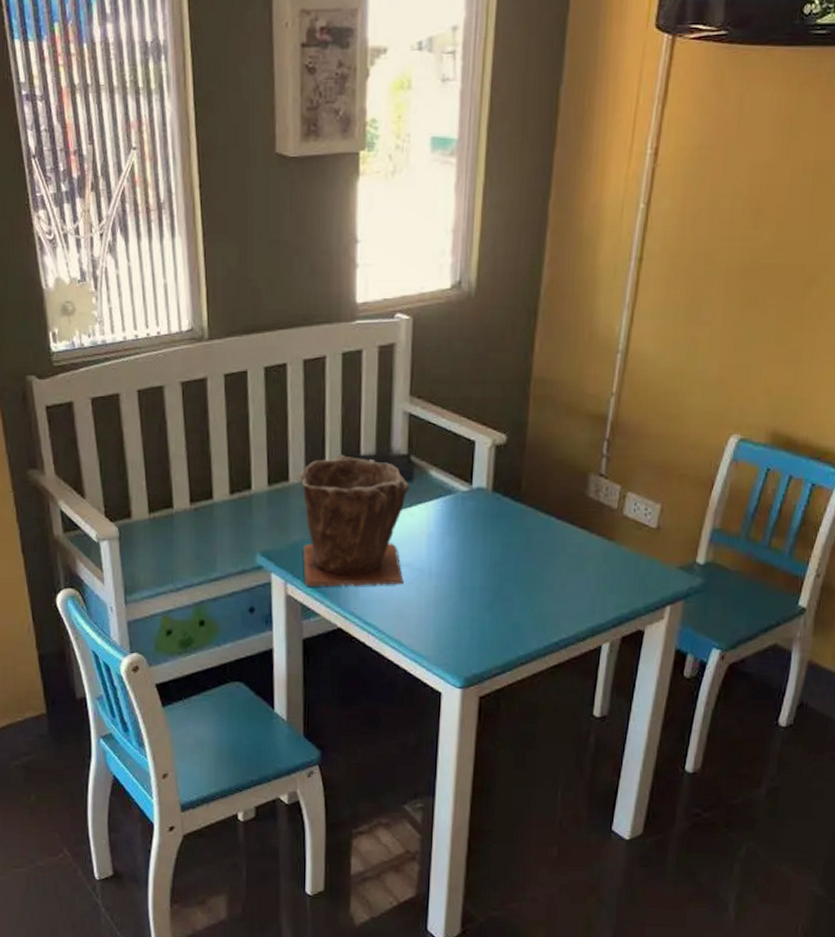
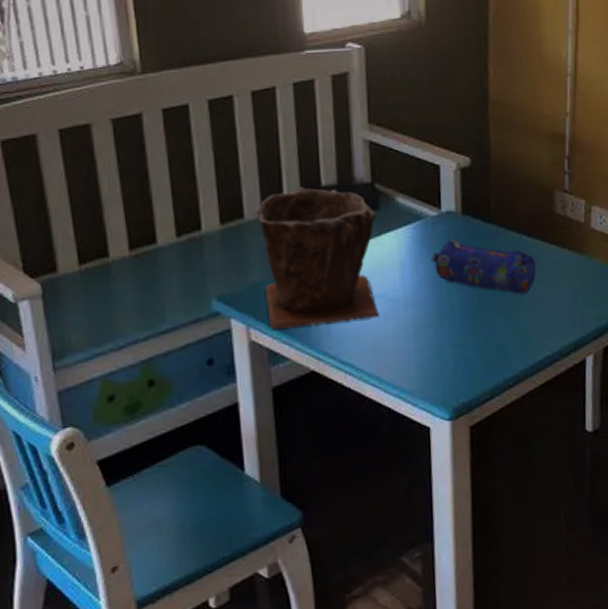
pencil case: none [457,515,561,576] -> present [431,239,536,295]

